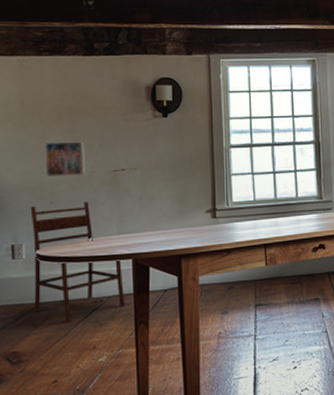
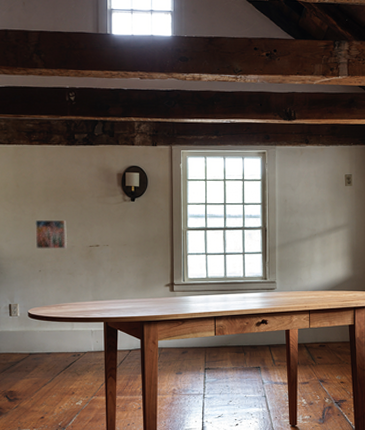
dining chair: present [30,202,126,323] -> none [23,271,98,371]

